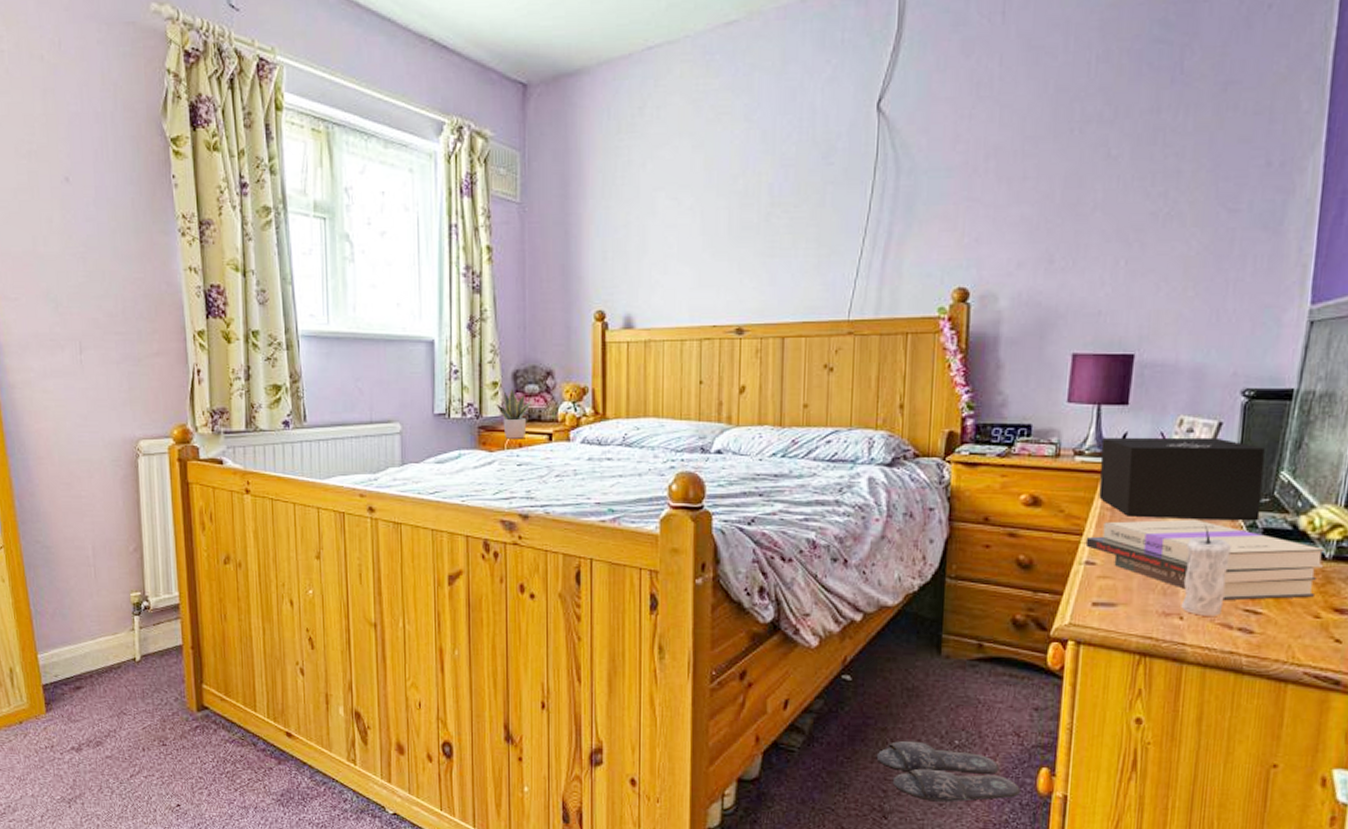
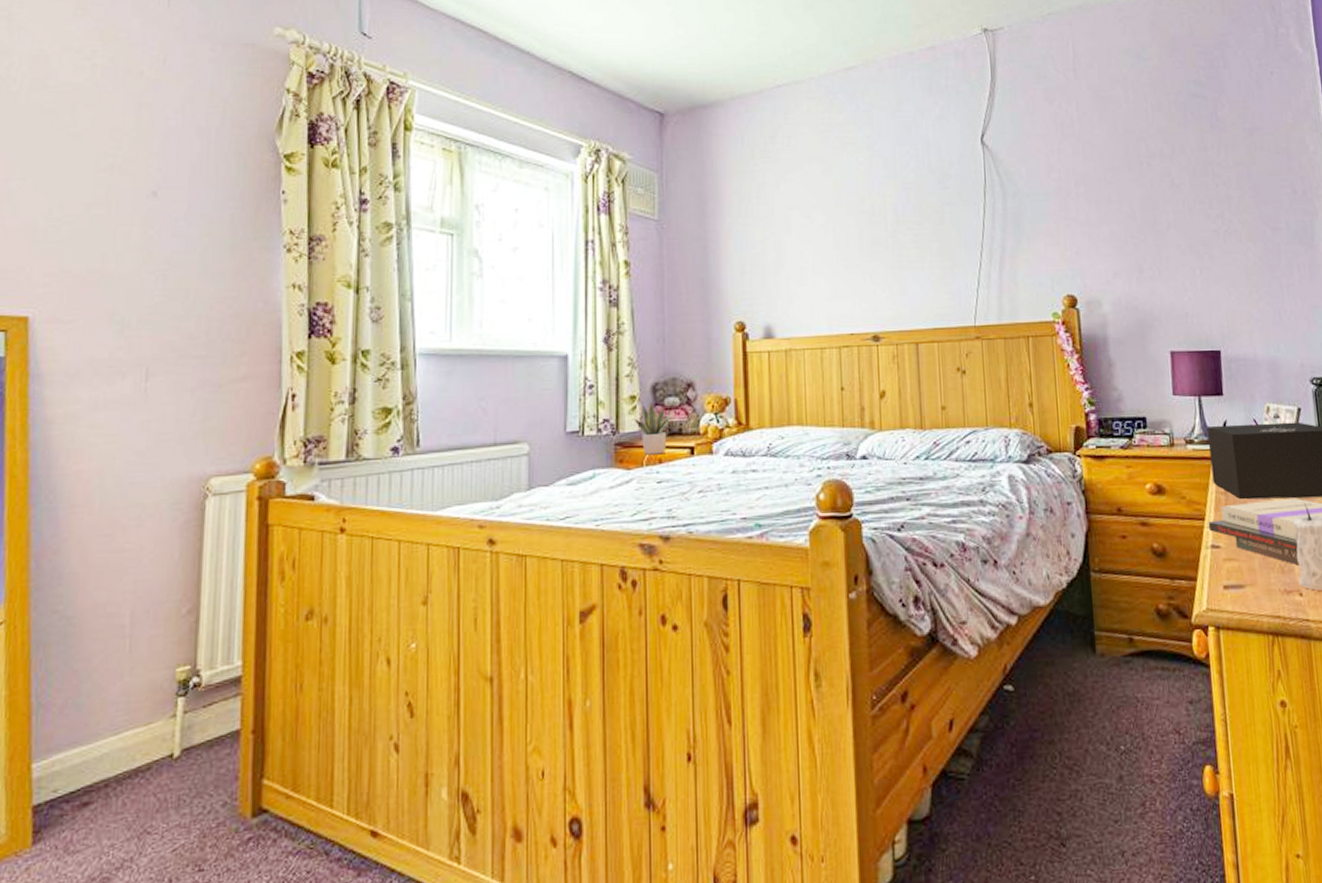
slippers: present [876,740,1020,802] -> none [1047,751,1189,819]

